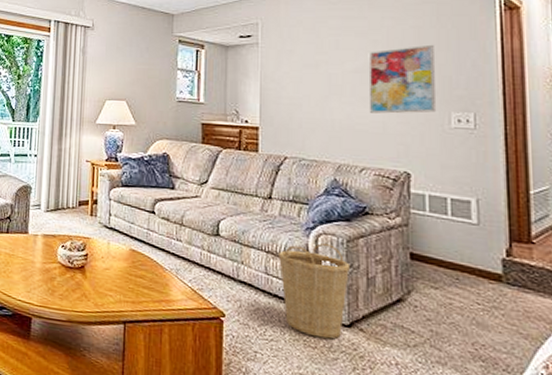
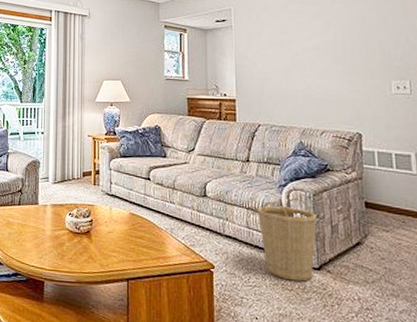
wall art: present [368,44,435,114] -> none [322,24,379,84]

